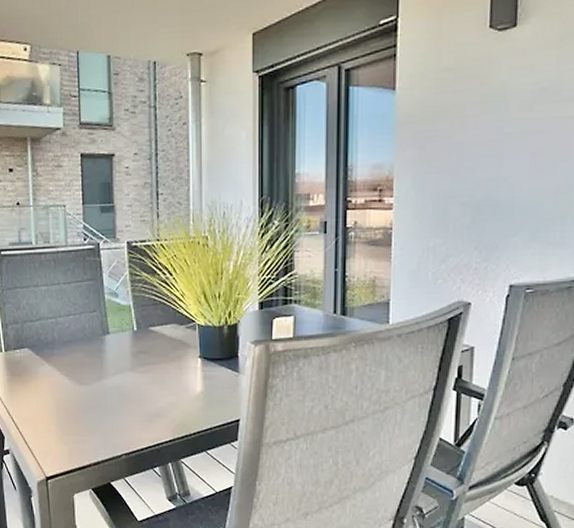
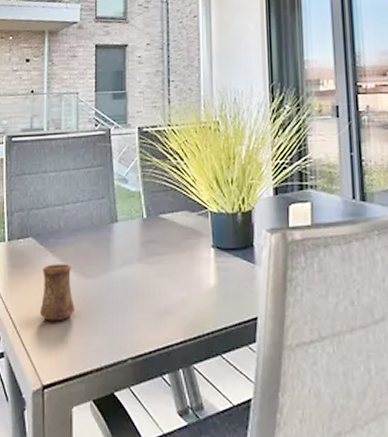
cup: none [39,372,72,423] -> present [39,264,75,322]

